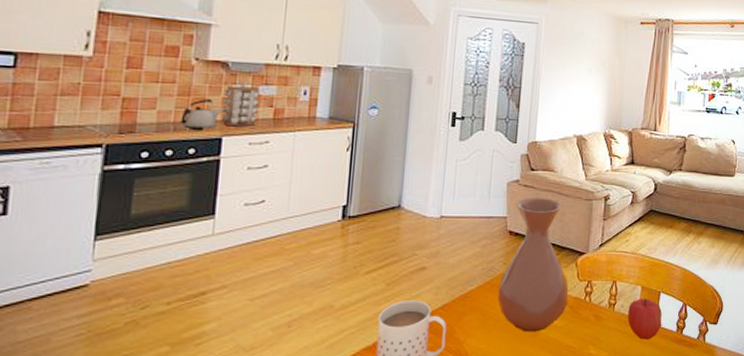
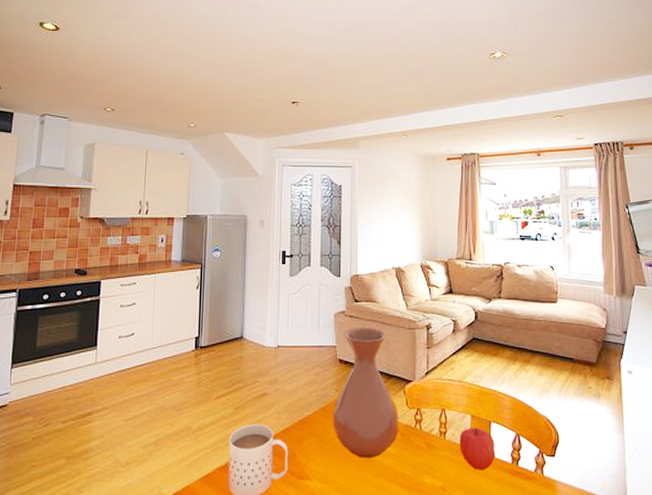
kettle: present [180,98,224,129] -> none [70,249,102,274]
spice rack: present [221,80,261,127] -> none [100,233,129,271]

